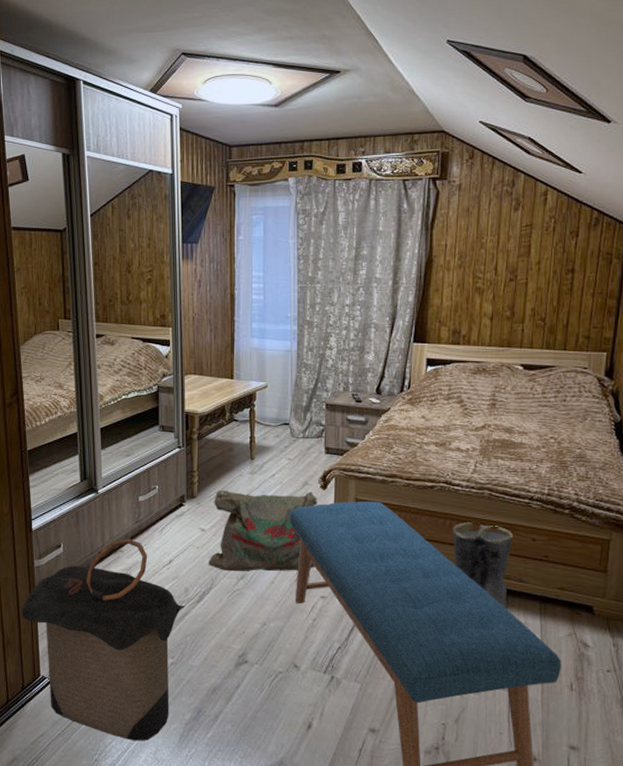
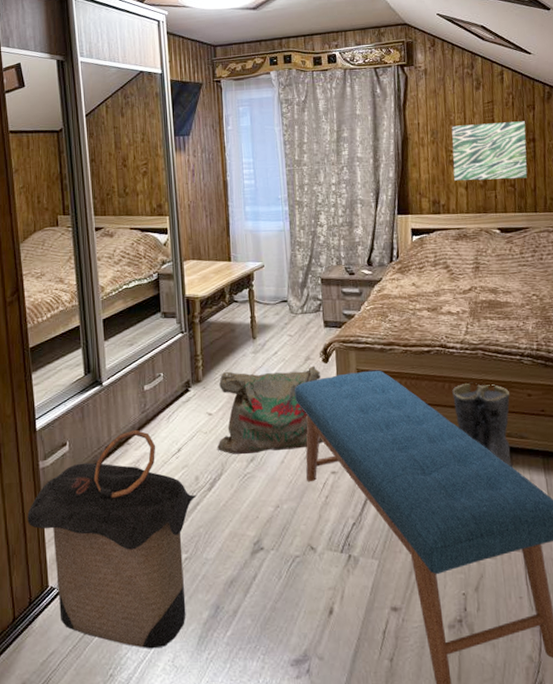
wall art: none [479,249,565,313] -> present [451,121,528,181]

